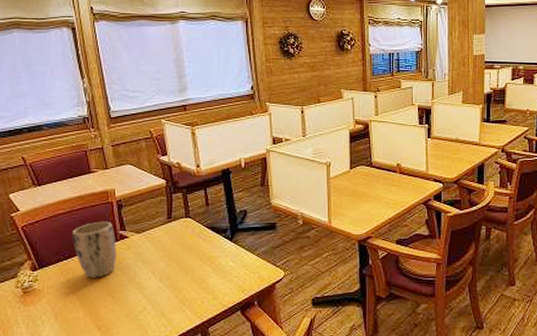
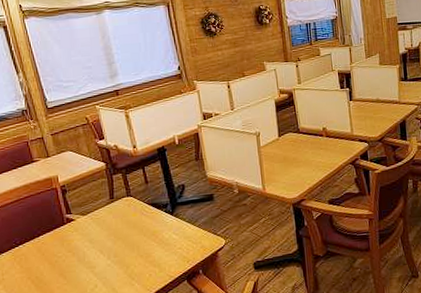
plant pot: present [72,221,117,278] -> none [21,206,65,262]

